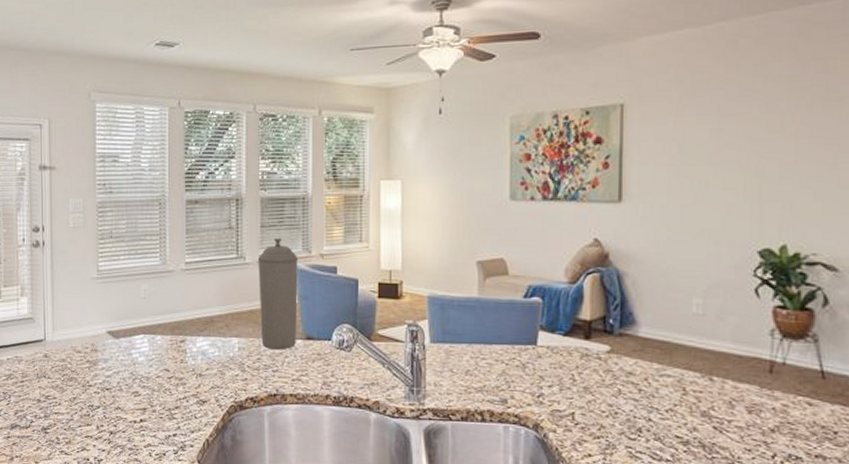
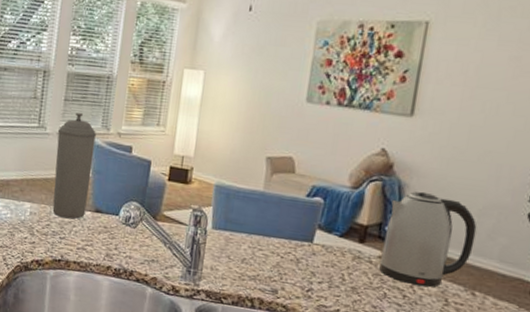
kettle: none [608,278,704,377] -> present [379,191,477,287]

